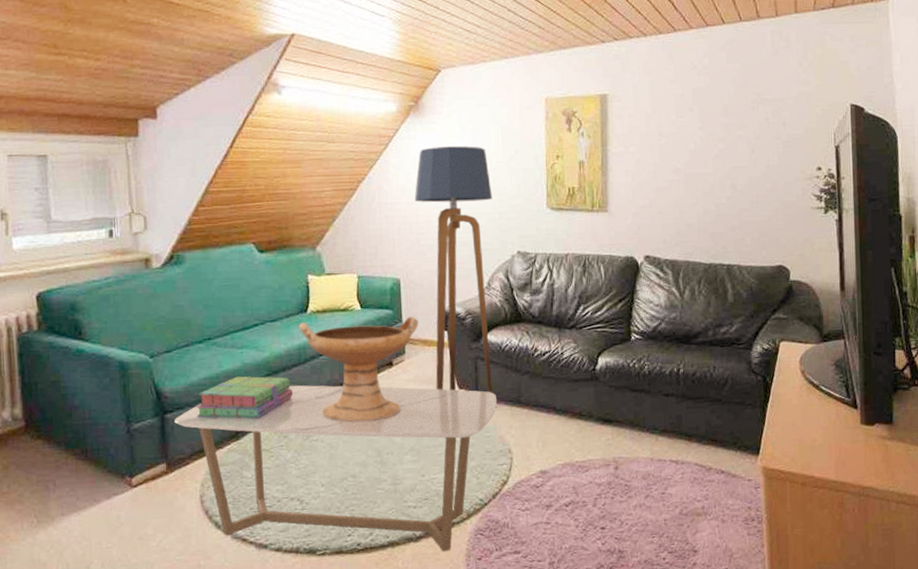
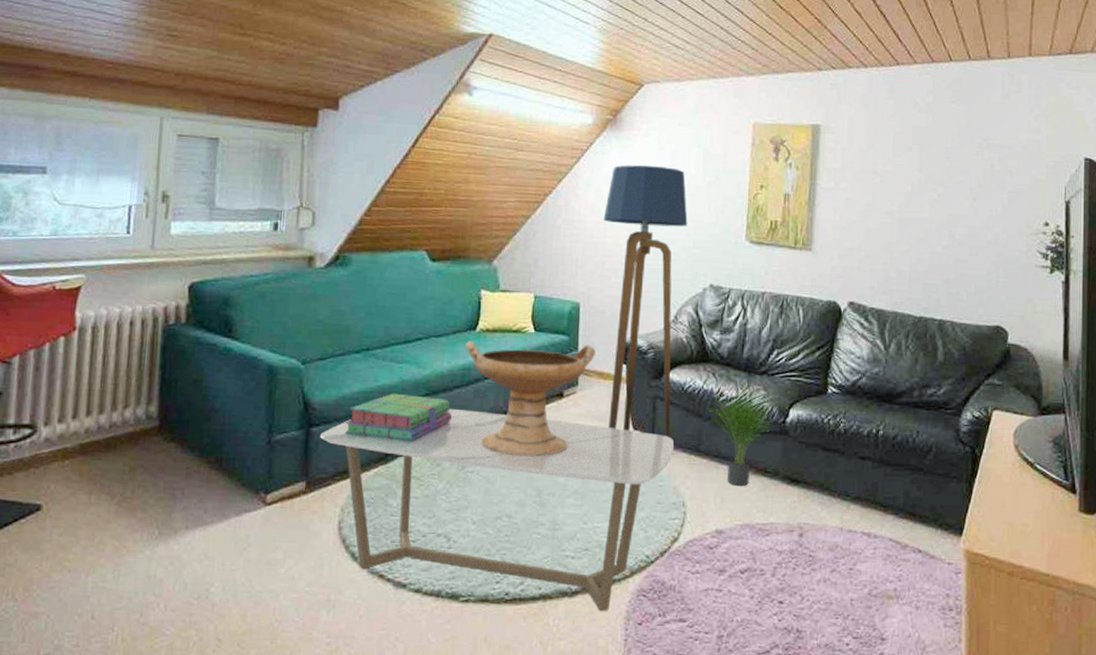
potted plant: none [526,336,583,430] -> present [709,381,773,486]

